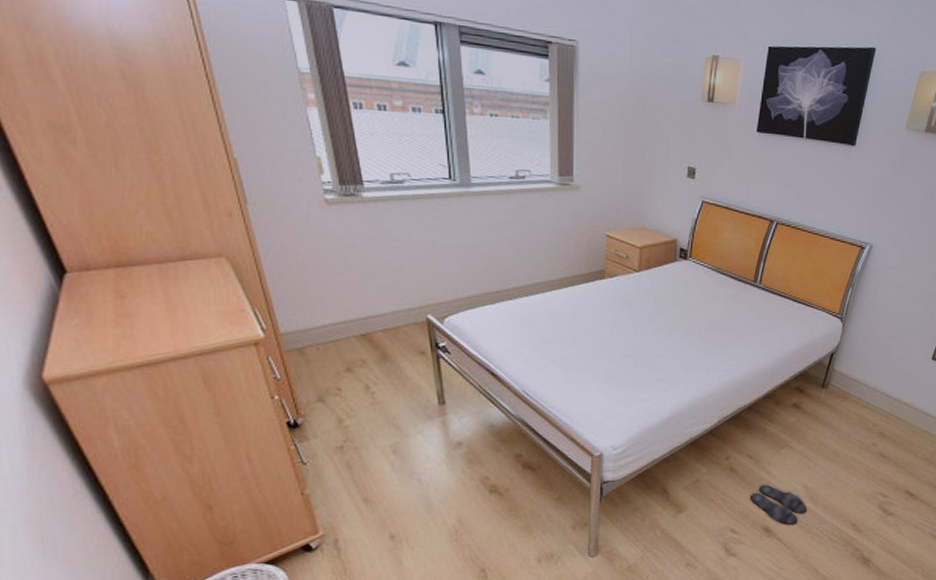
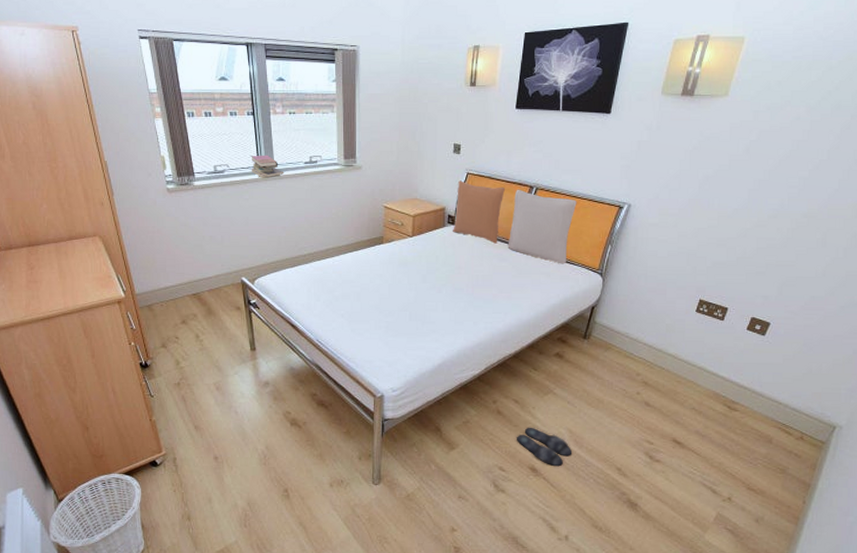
books: none [440,164,484,195] -> present [251,155,285,179]
pillow: none [685,209,743,283] -> present [453,180,505,244]
pillow: none [745,222,819,307] -> present [508,189,577,264]

